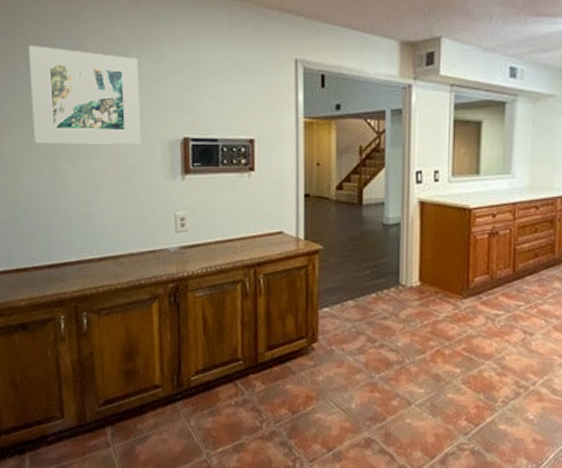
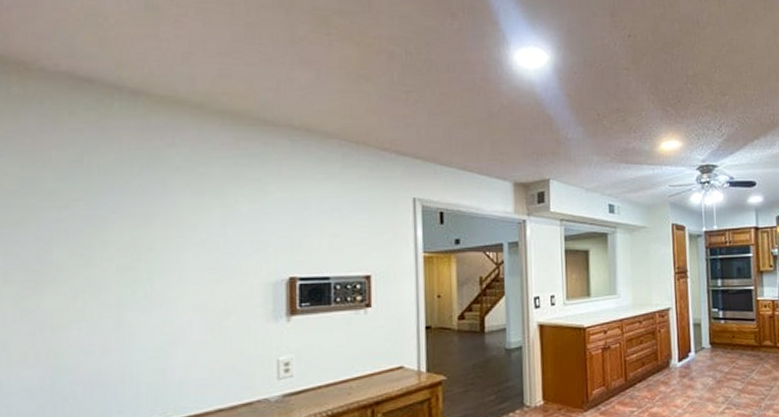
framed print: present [28,45,141,144] -> none [90,183,237,293]

